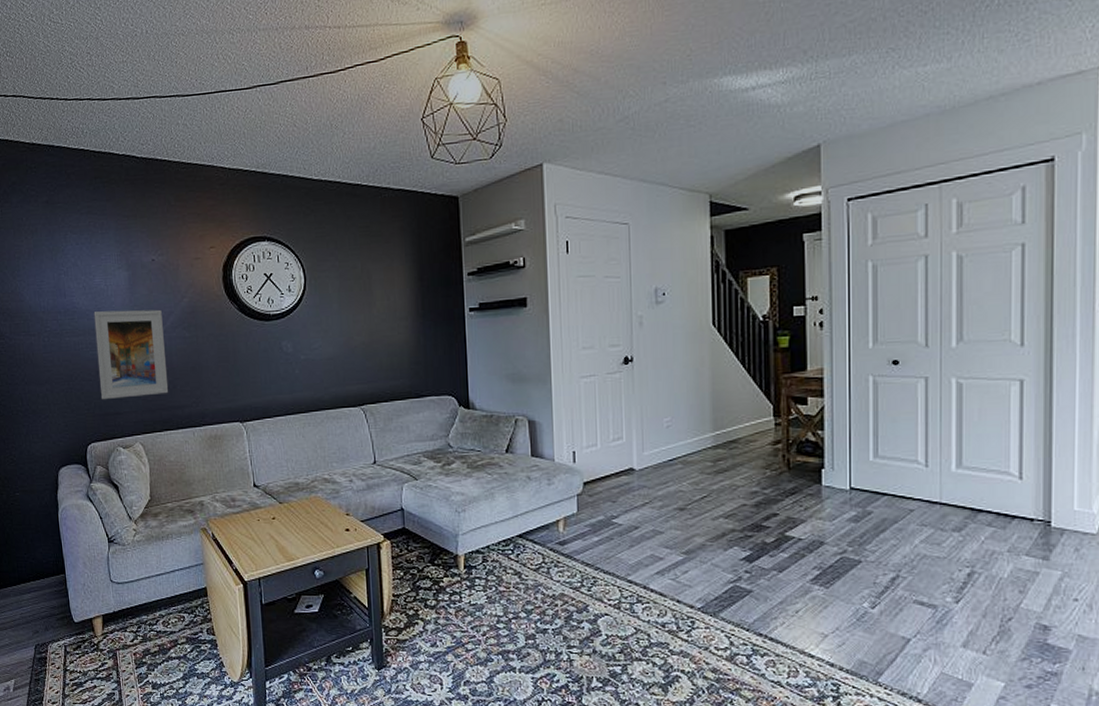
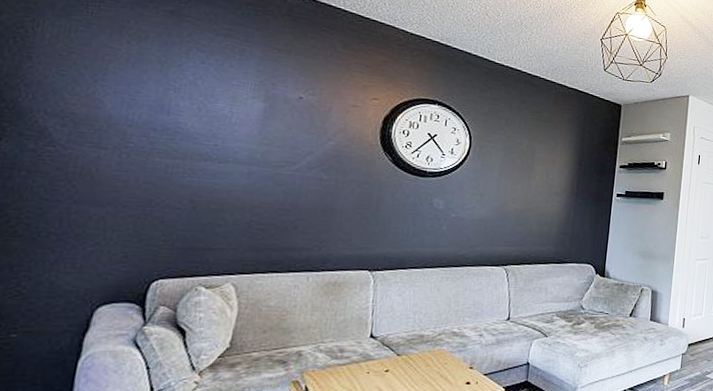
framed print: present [93,309,169,400] -> none [188,136,299,234]

